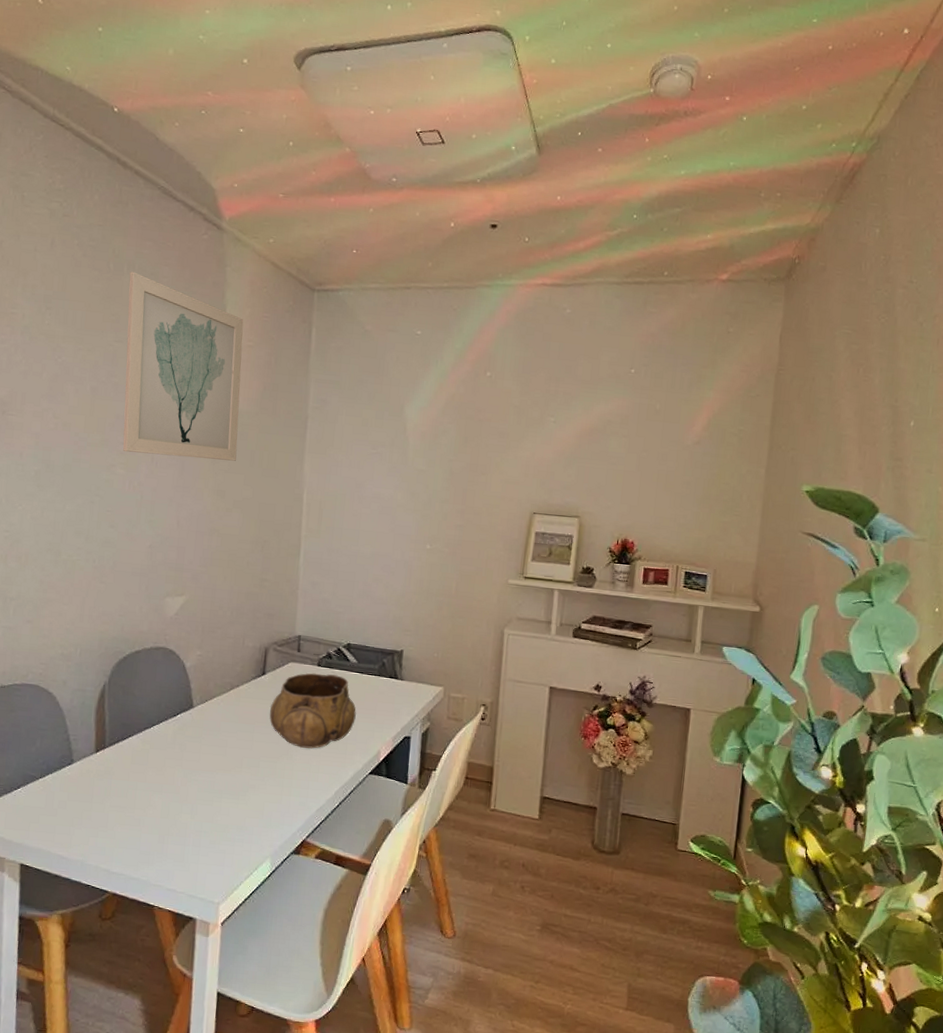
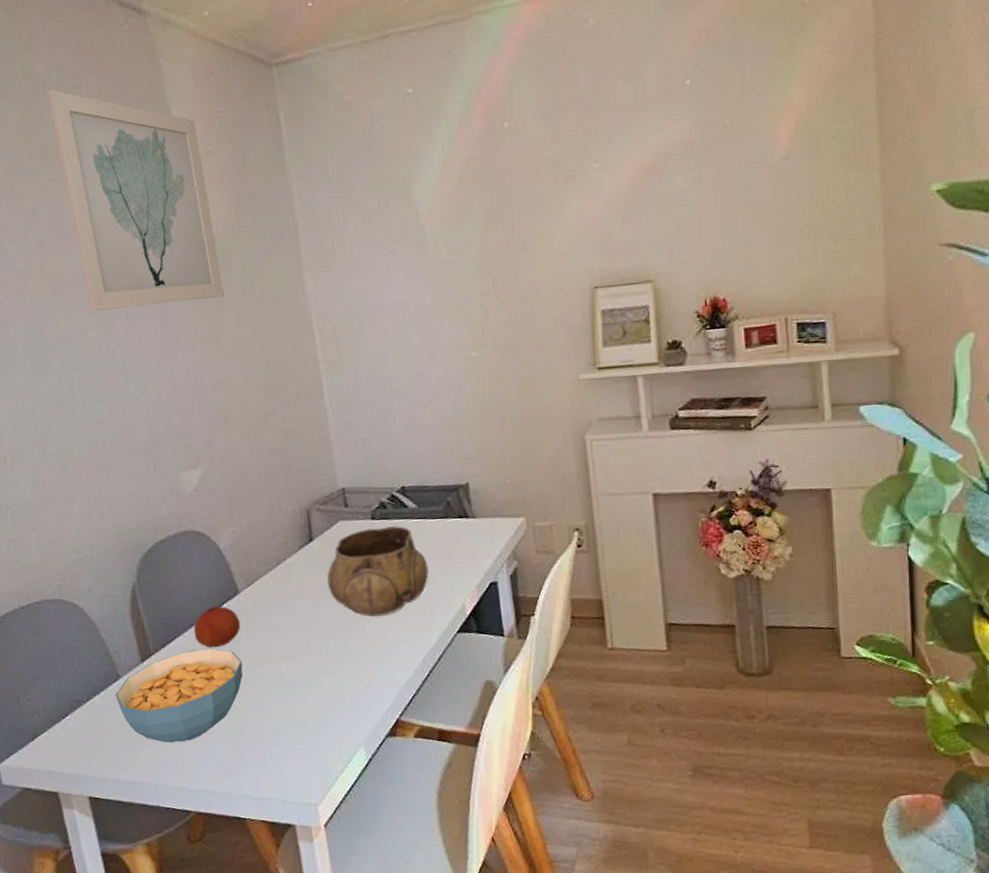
cereal bowl: none [66,749,182,829] -> present [115,647,243,743]
fruit: none [146,715,189,751] -> present [193,605,241,648]

